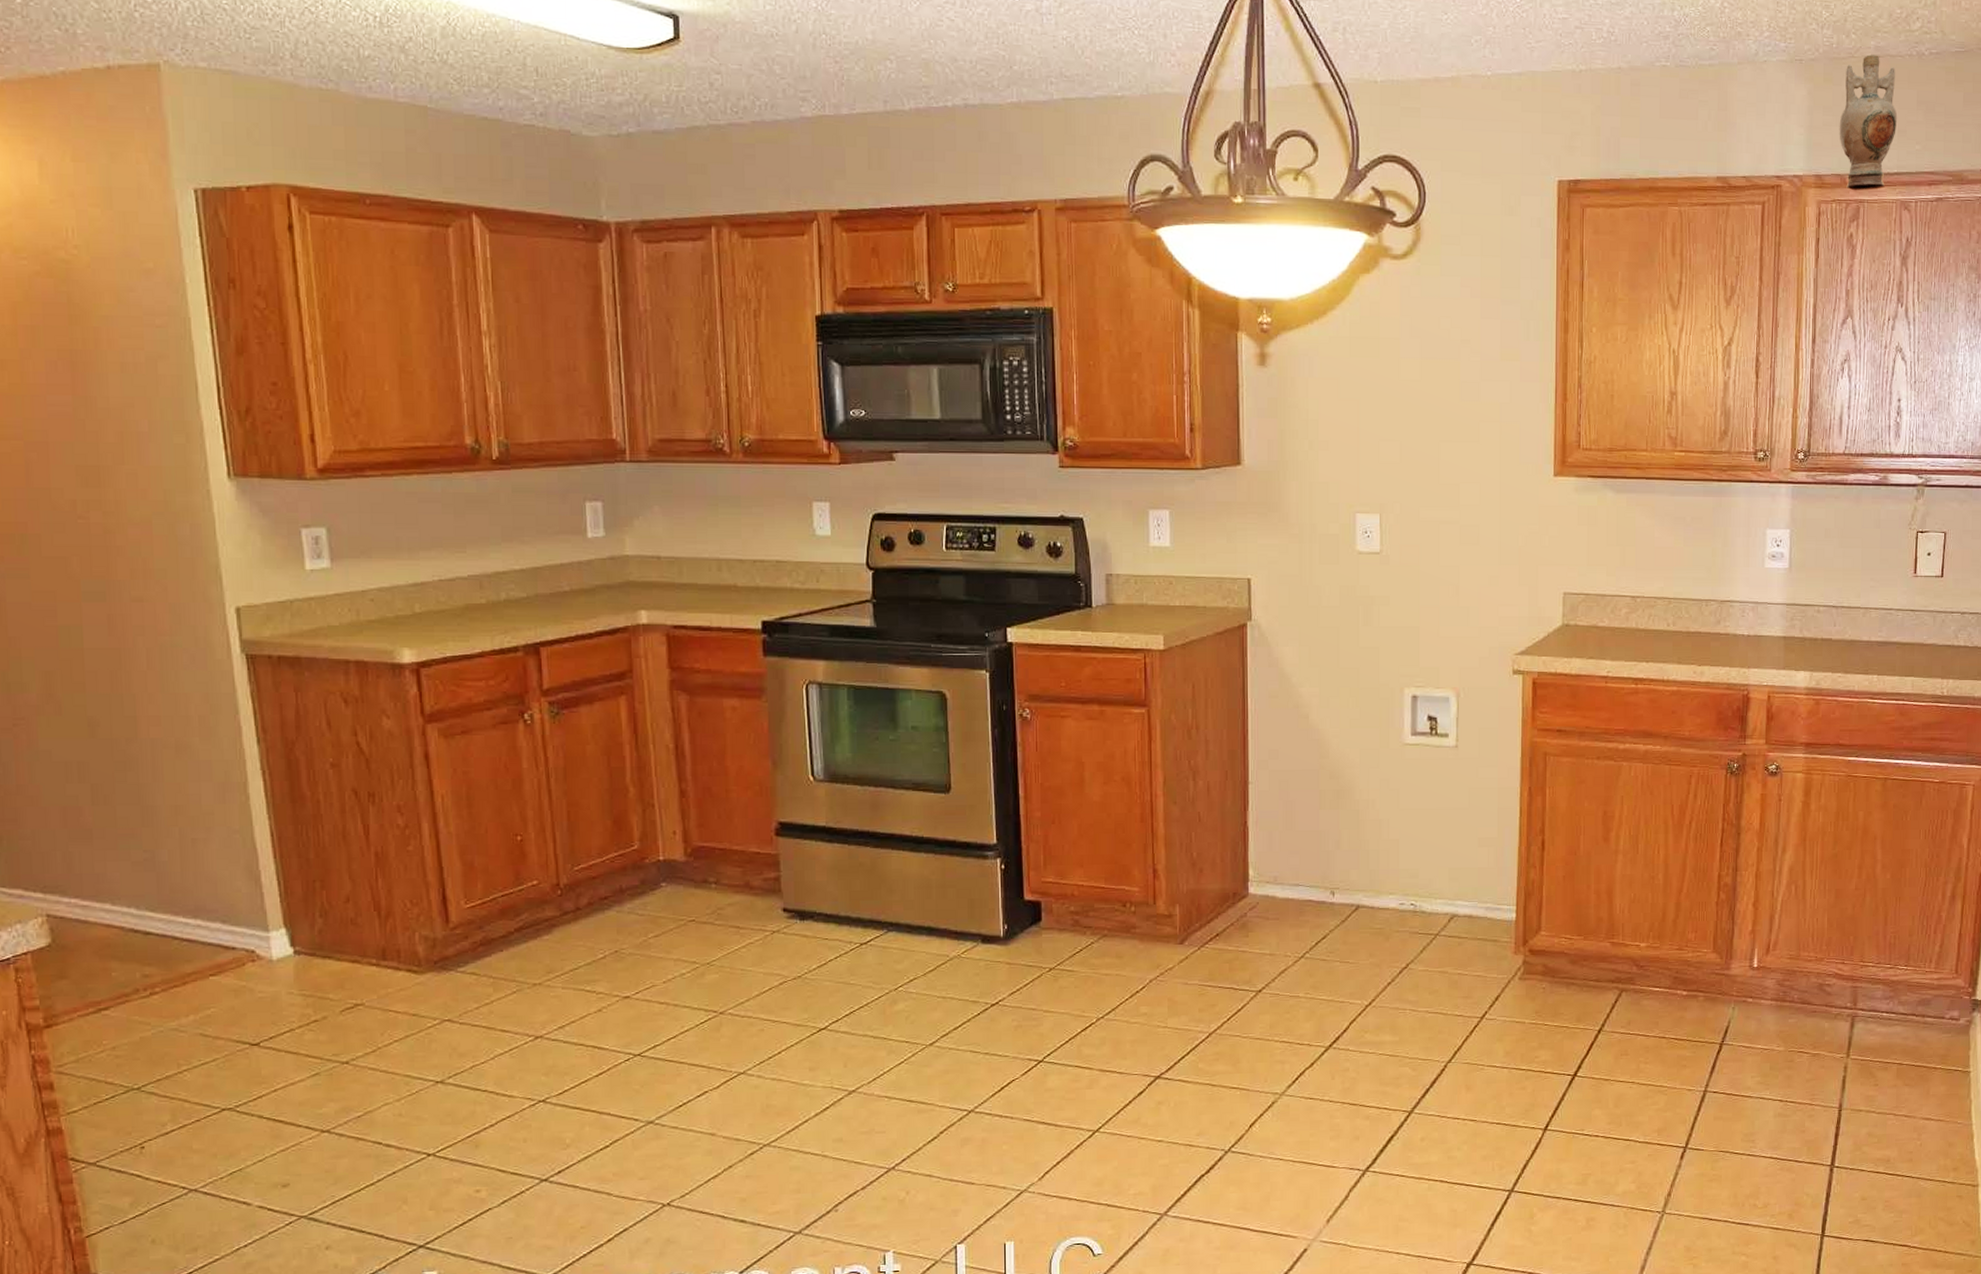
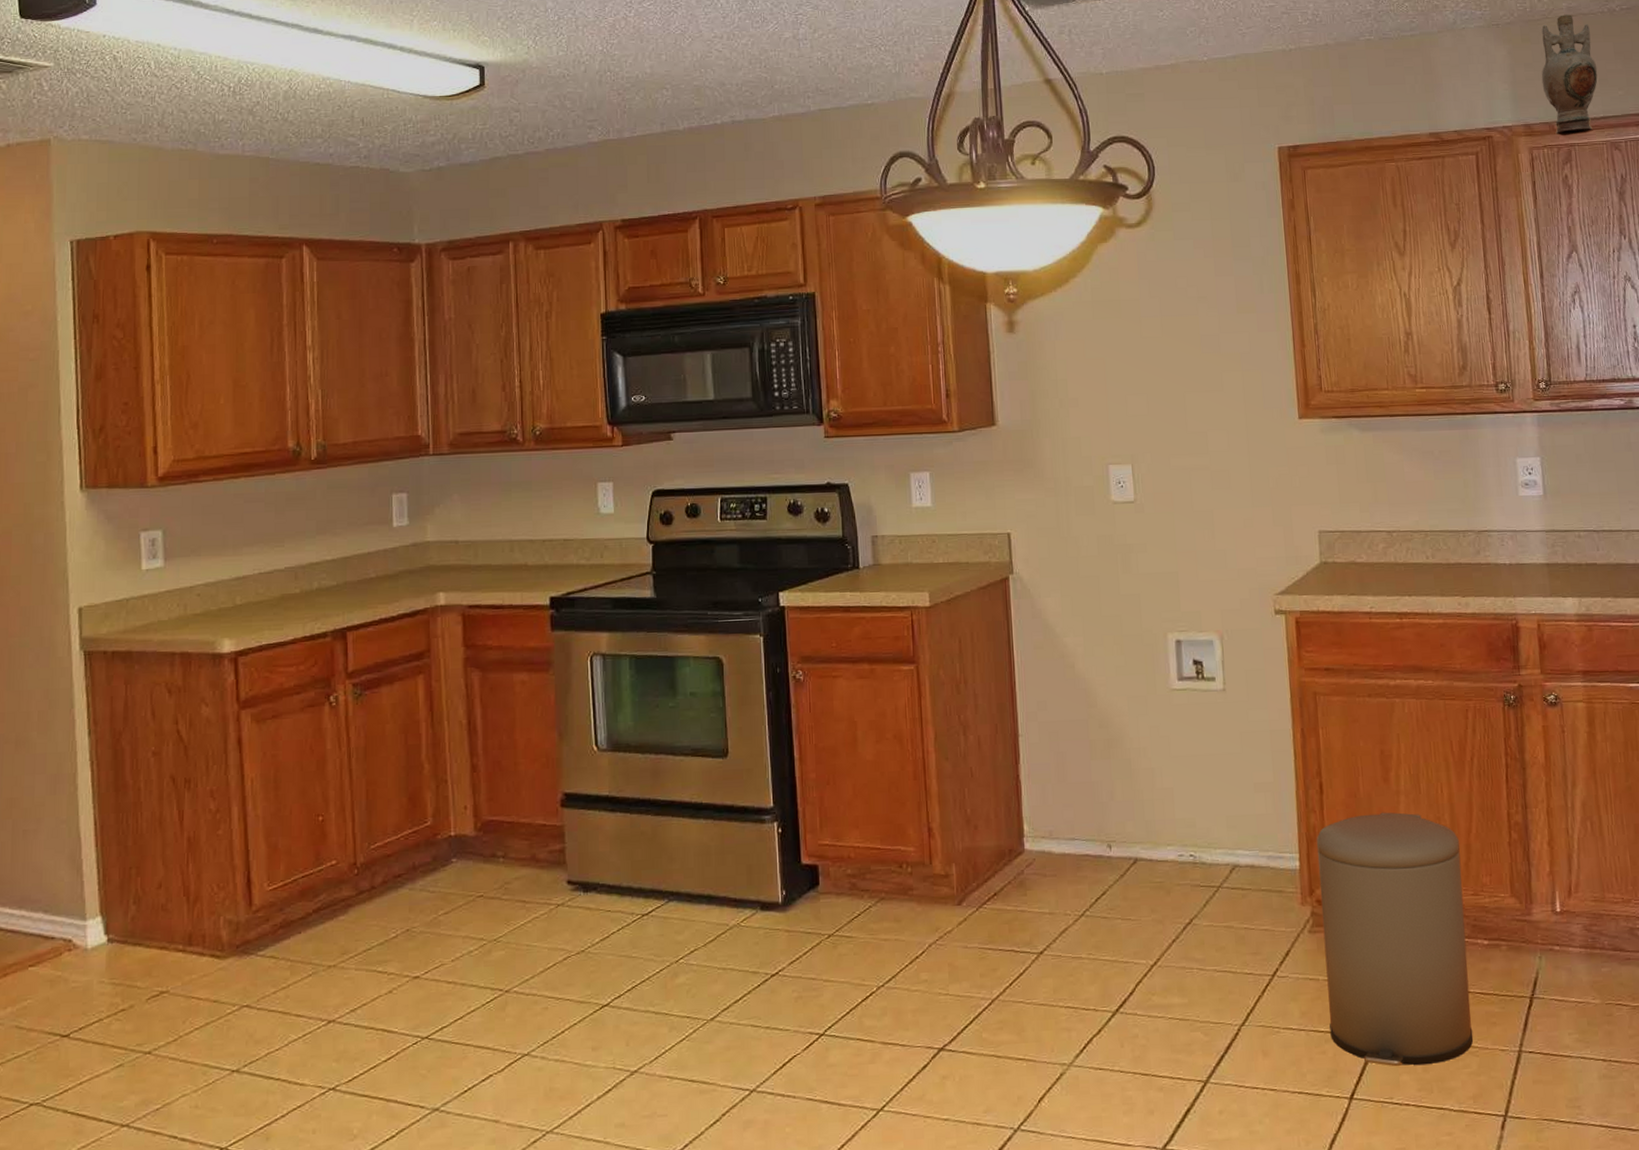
pedal bin: none [1531,870,1671,1103] -> present [1316,812,1473,1067]

